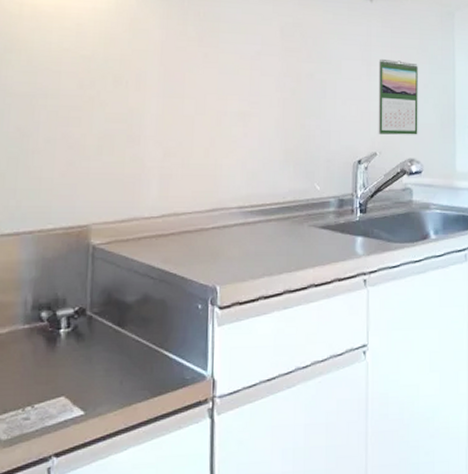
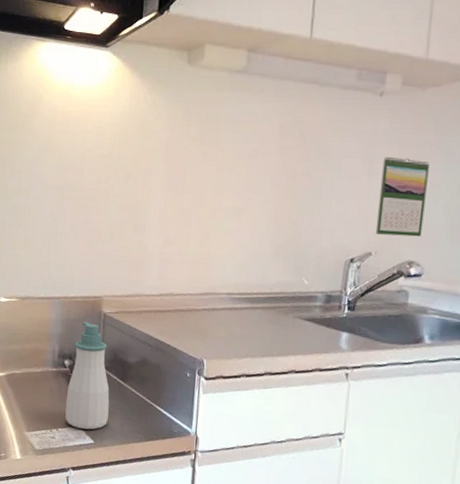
soap bottle: none [43,259,104,399] -> present [65,322,110,430]

